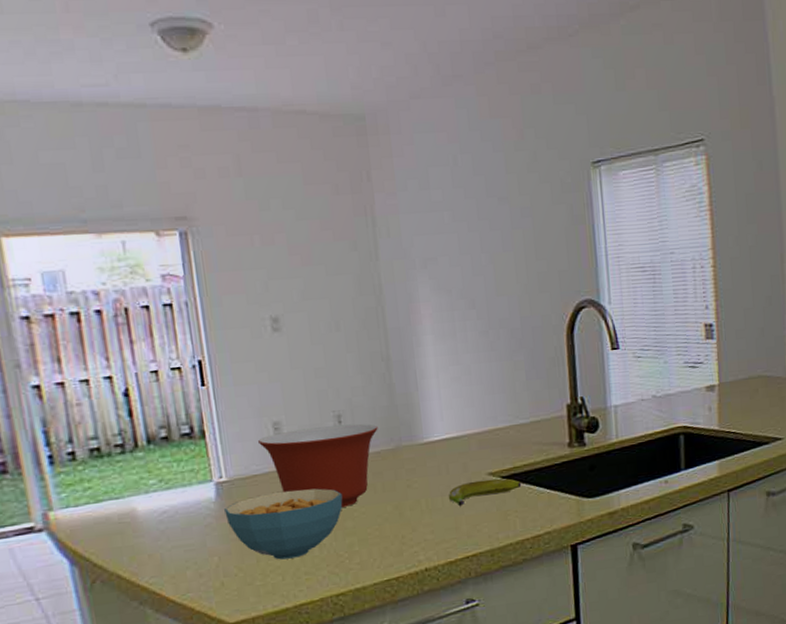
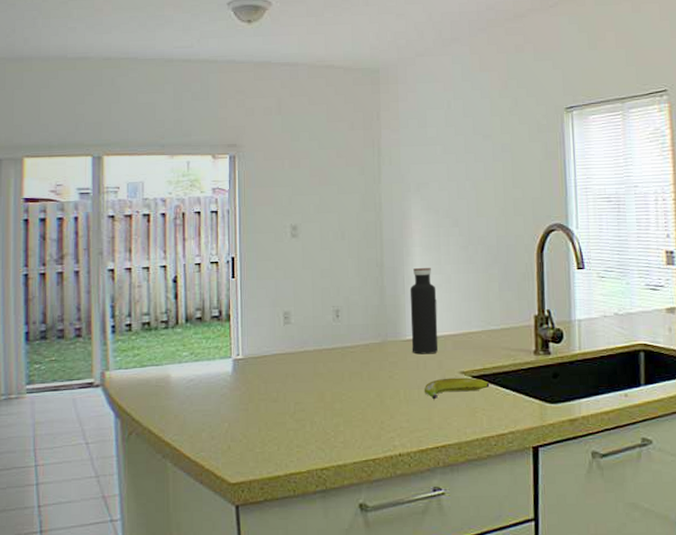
cereal bowl: present [224,488,343,560] -> none [238,371,334,432]
mixing bowl: present [258,424,378,507] -> none [271,318,369,390]
water bottle: none [423,359,462,458] -> present [409,268,439,355]

